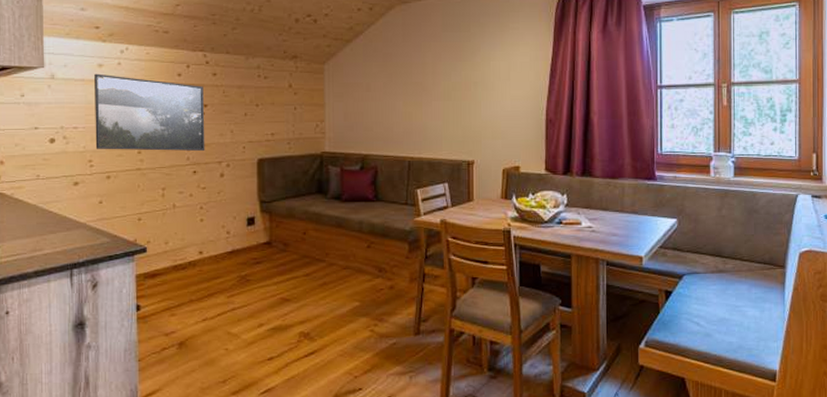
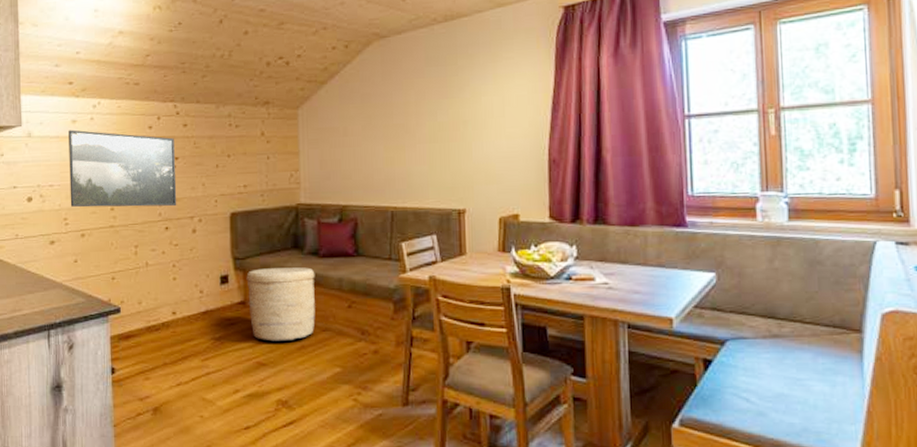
basket: none [272,211,338,279] -> present [246,267,315,342]

